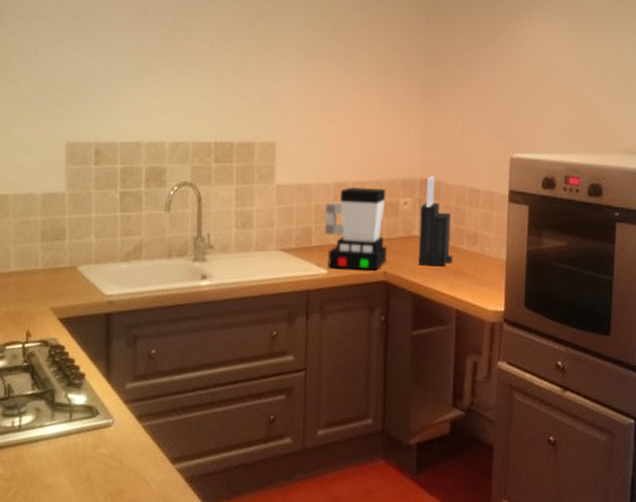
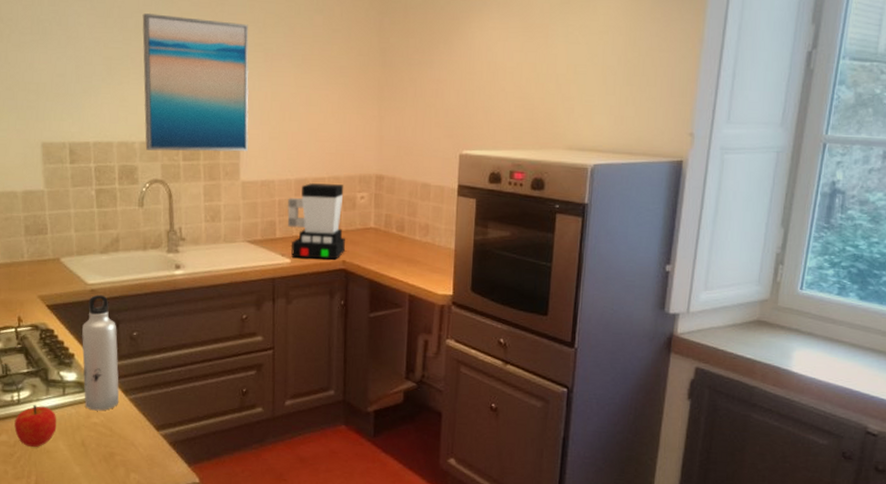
fruit: none [12,431,61,482] -> present [14,404,57,447]
water bottle: none [93,307,134,440] -> present [82,294,120,411]
wall art: none [175,10,289,154] -> present [142,12,249,152]
knife block: present [418,175,452,266] -> none [374,171,406,255]

